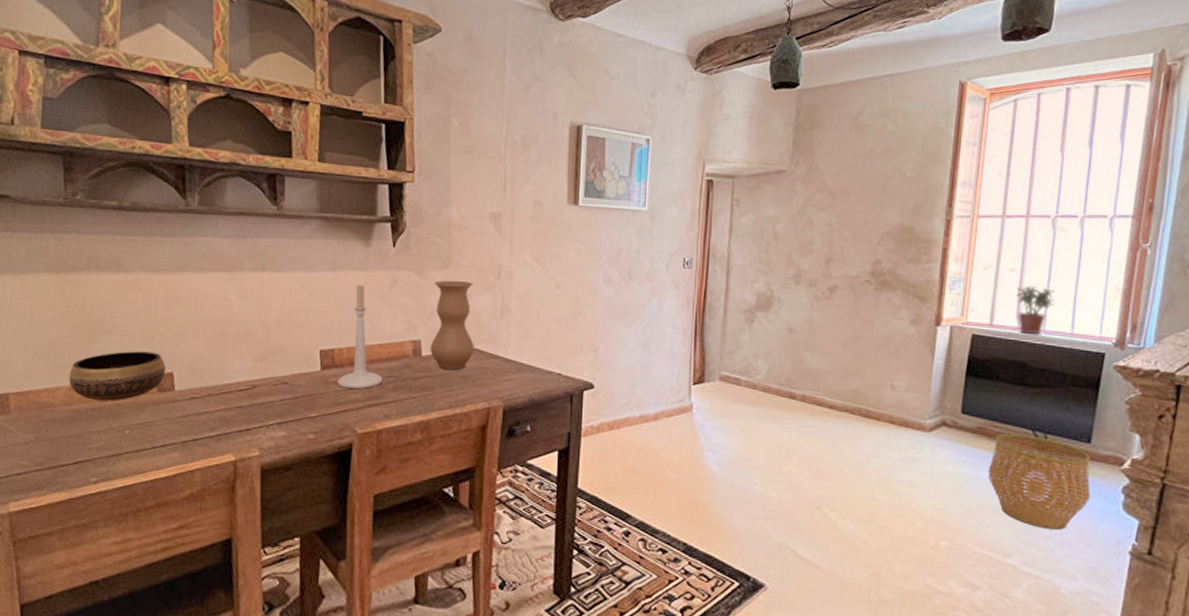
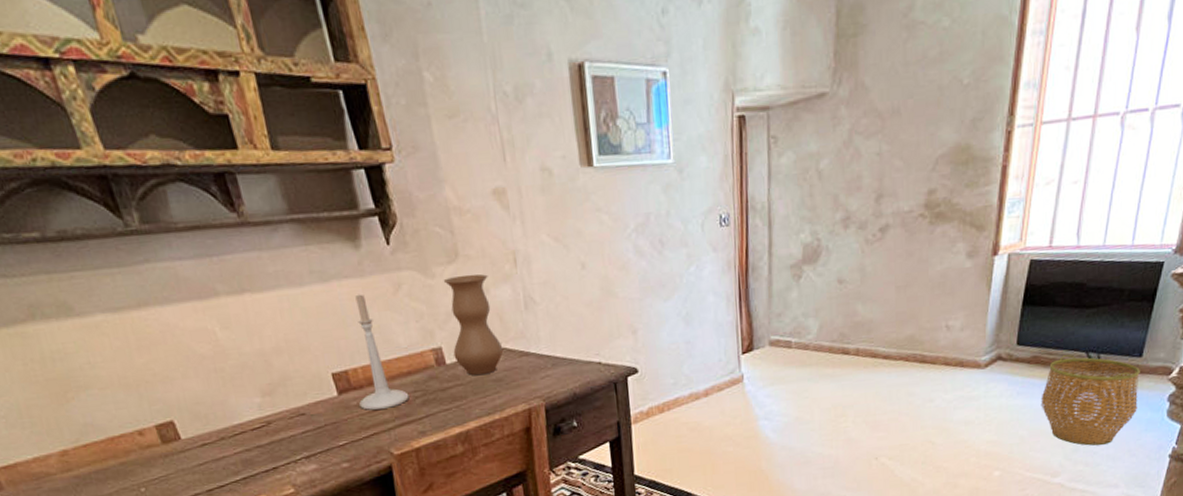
bowl: present [68,351,166,401] -> none [54,401,166,463]
potted plant: present [1016,285,1055,335] -> none [1078,196,1118,252]

